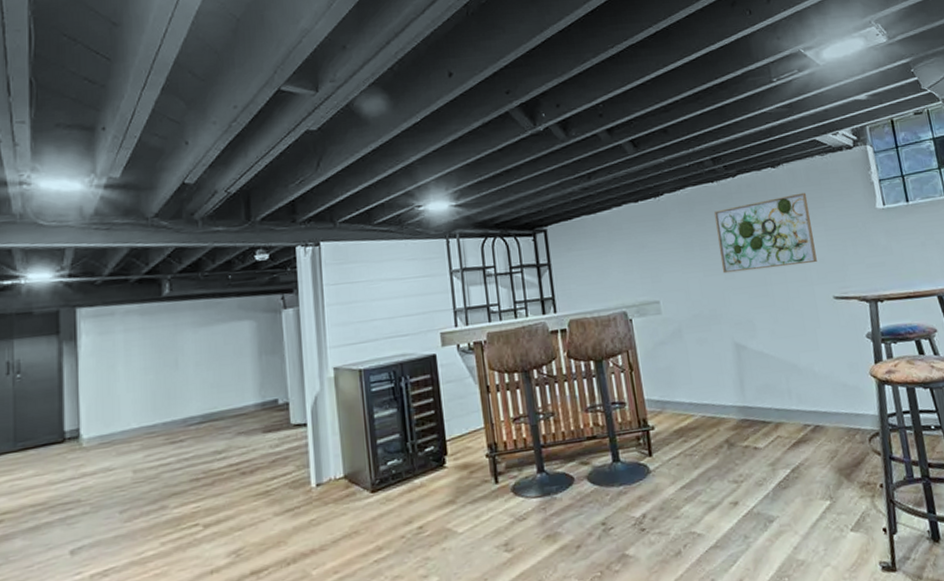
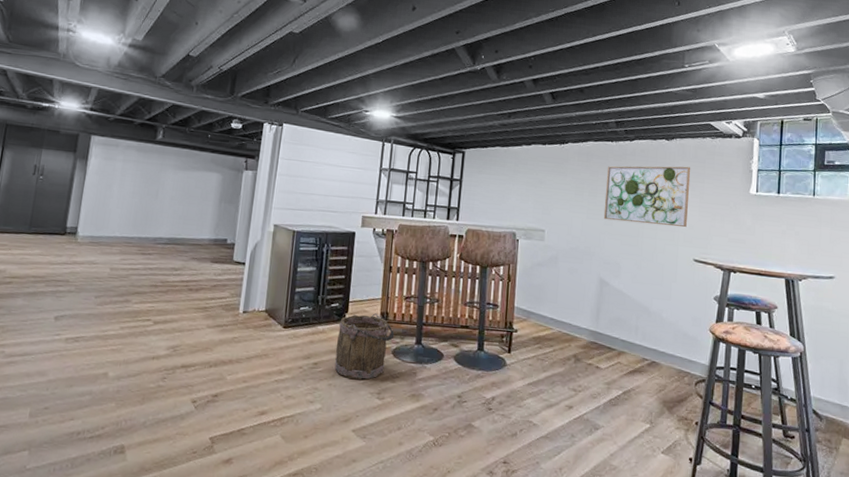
bucket: none [439,447,510,536] -> present [334,313,395,380]

